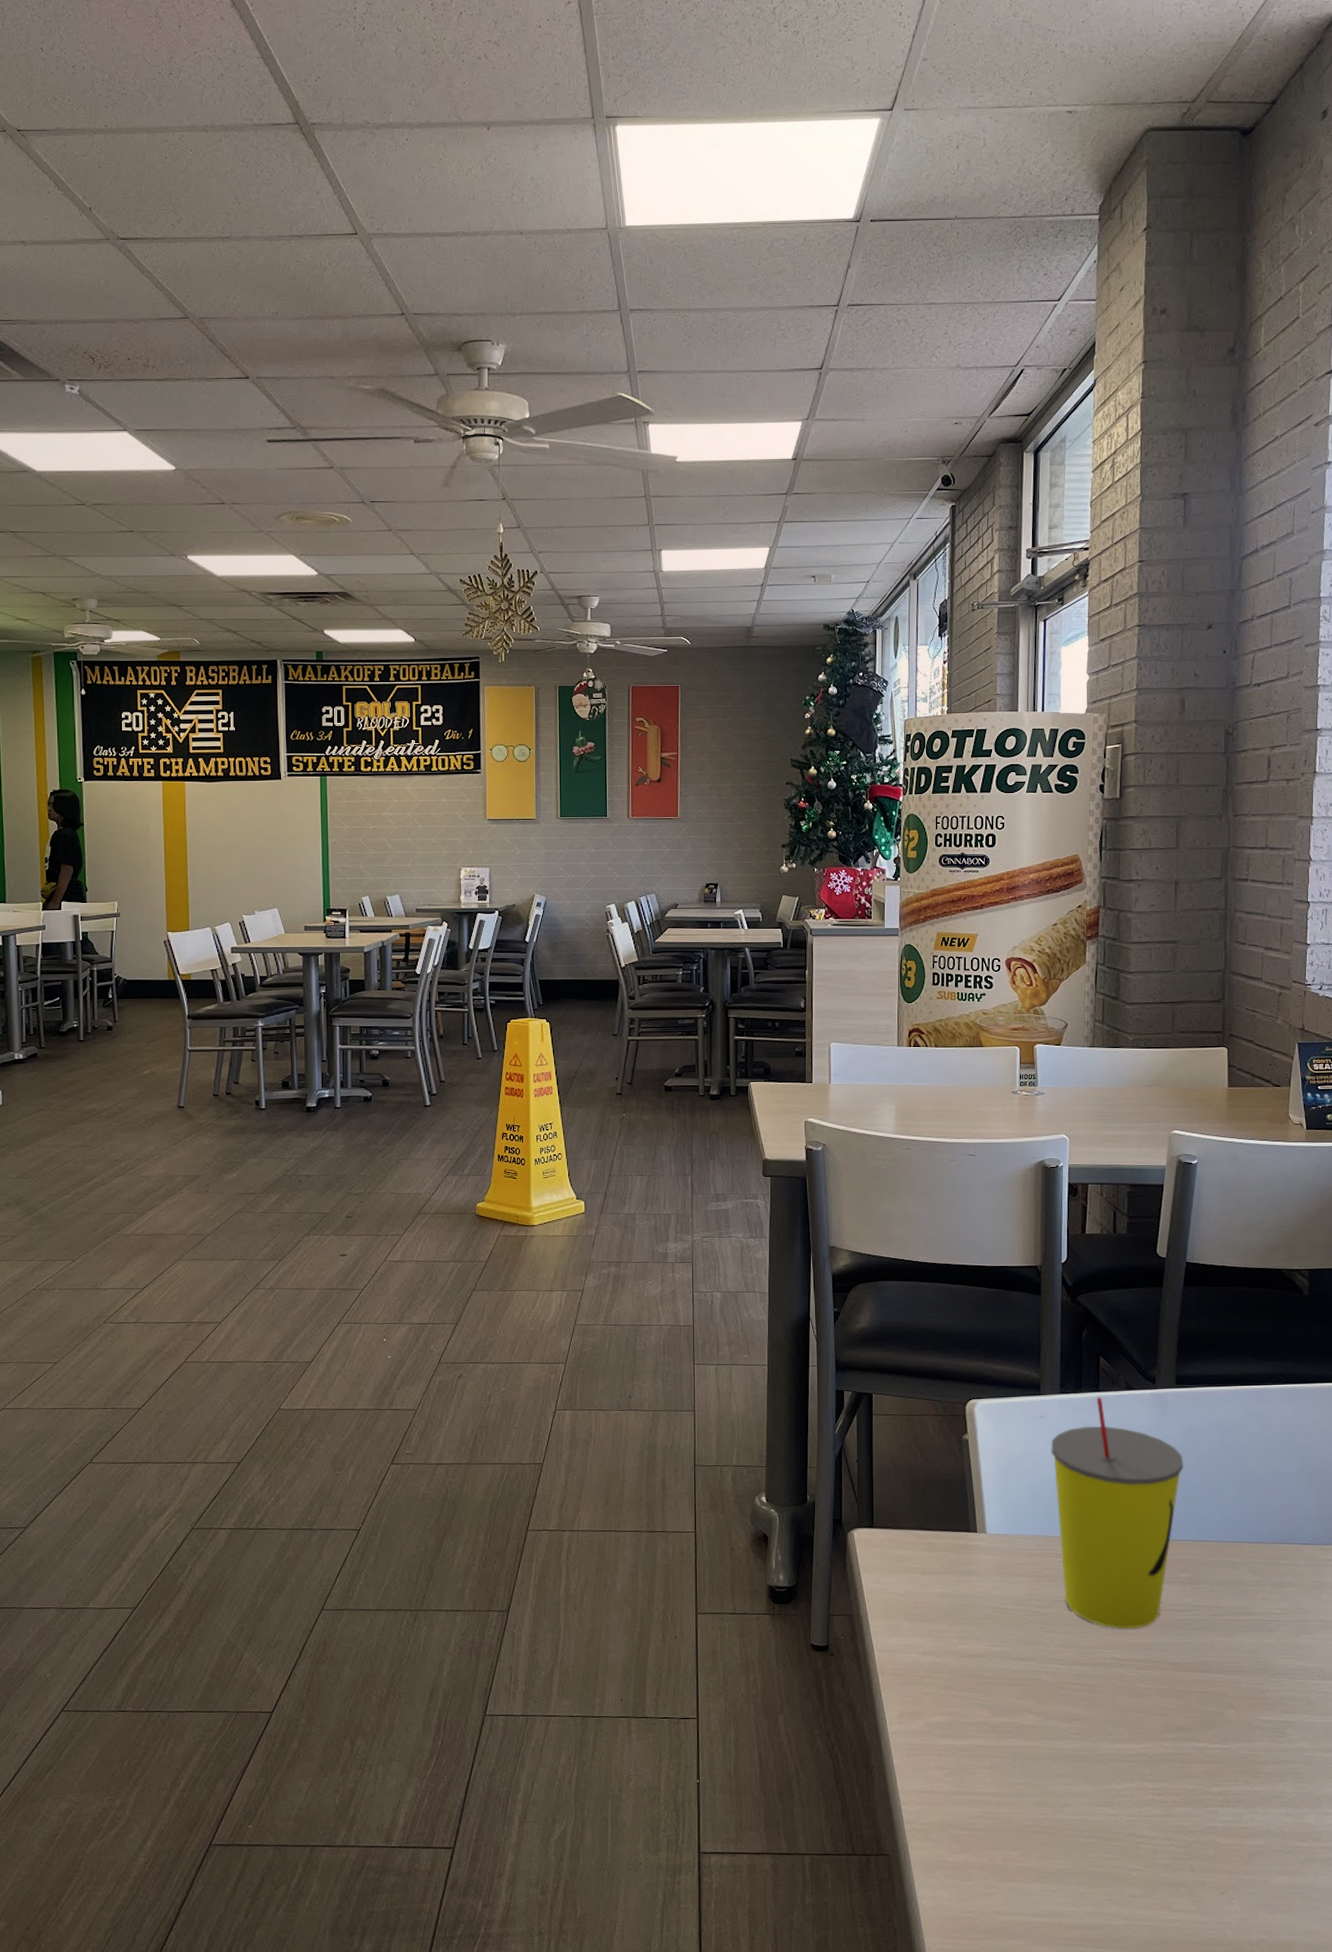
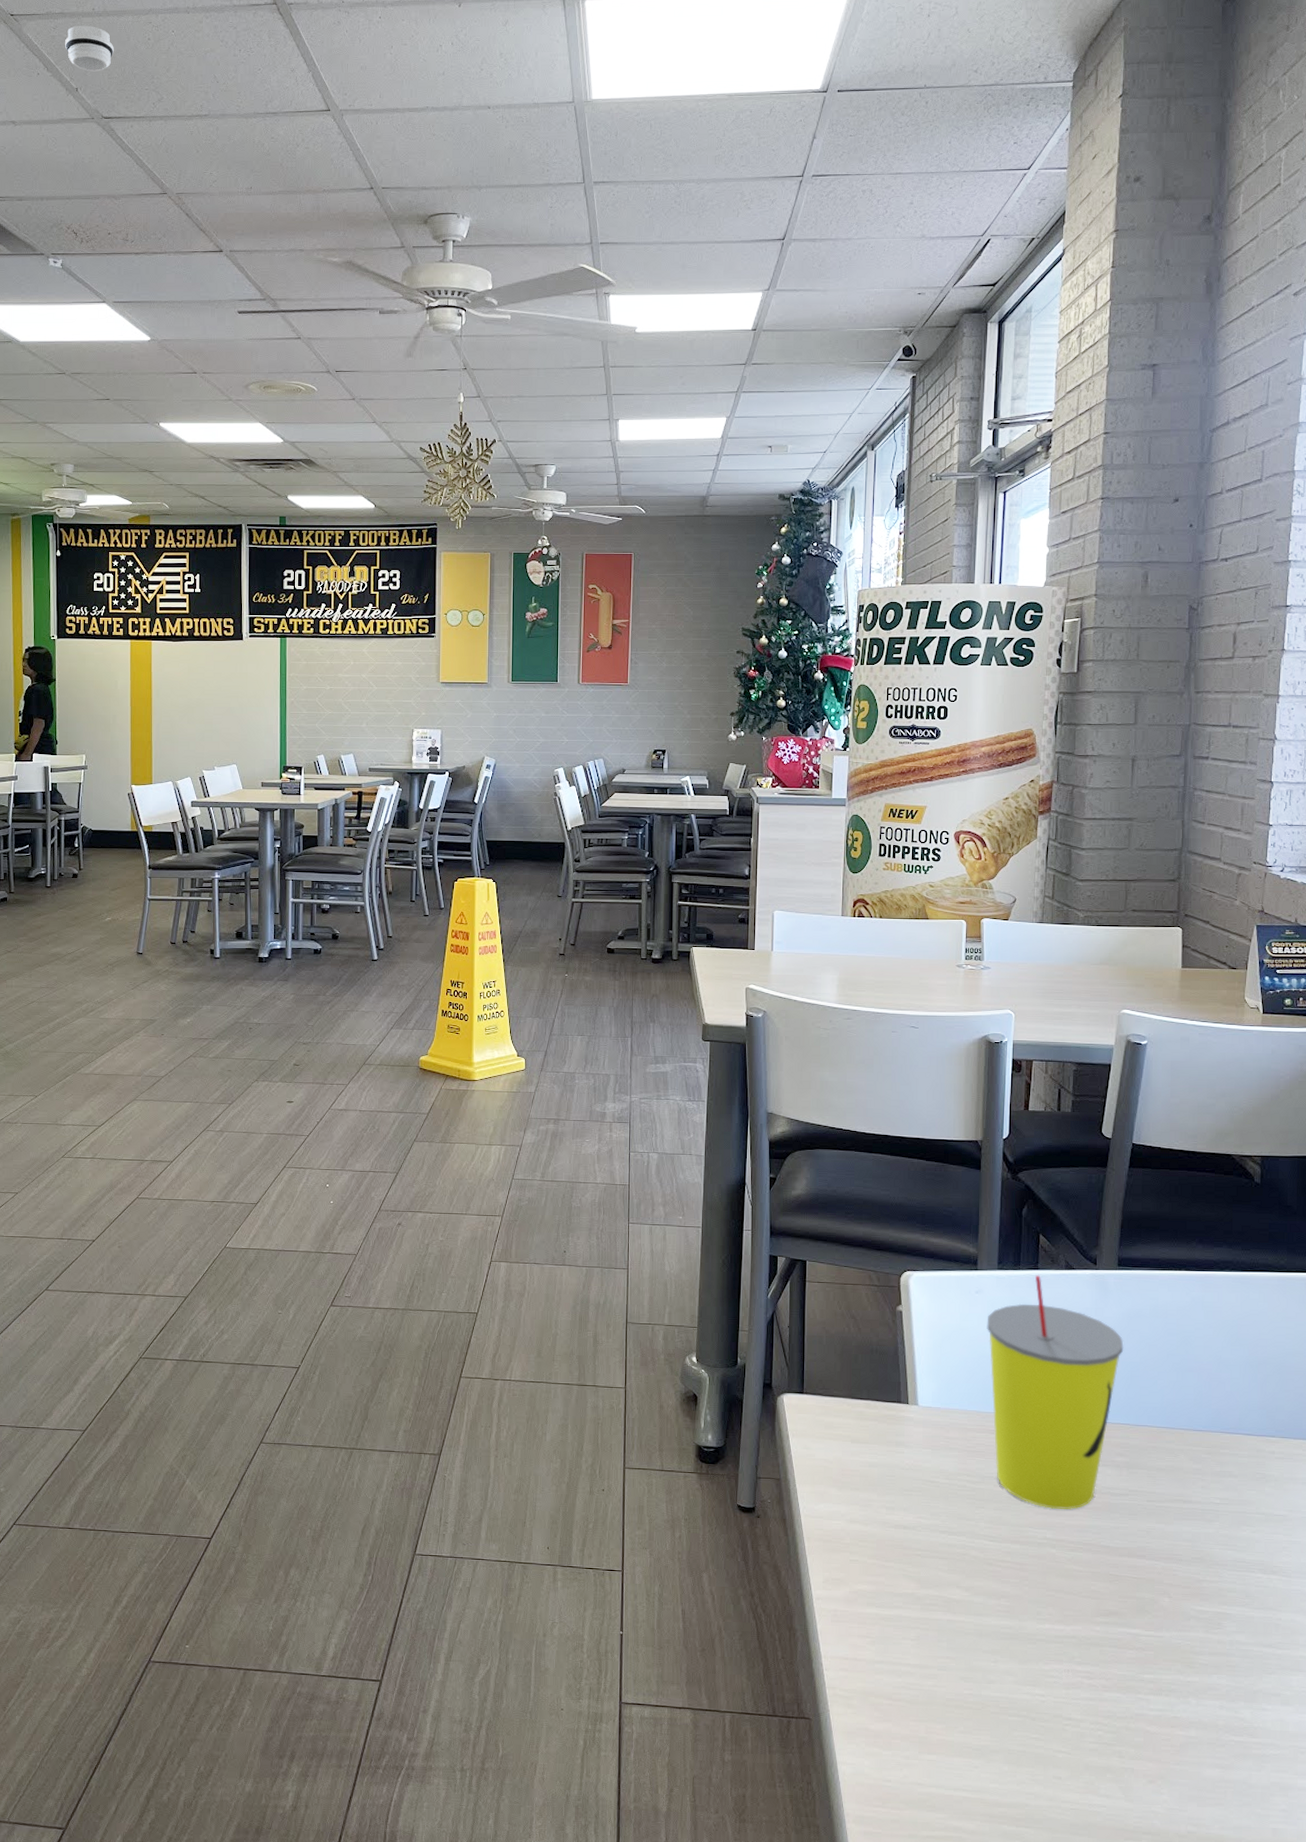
smoke detector: none [76,142,129,191] -> present [65,25,114,72]

